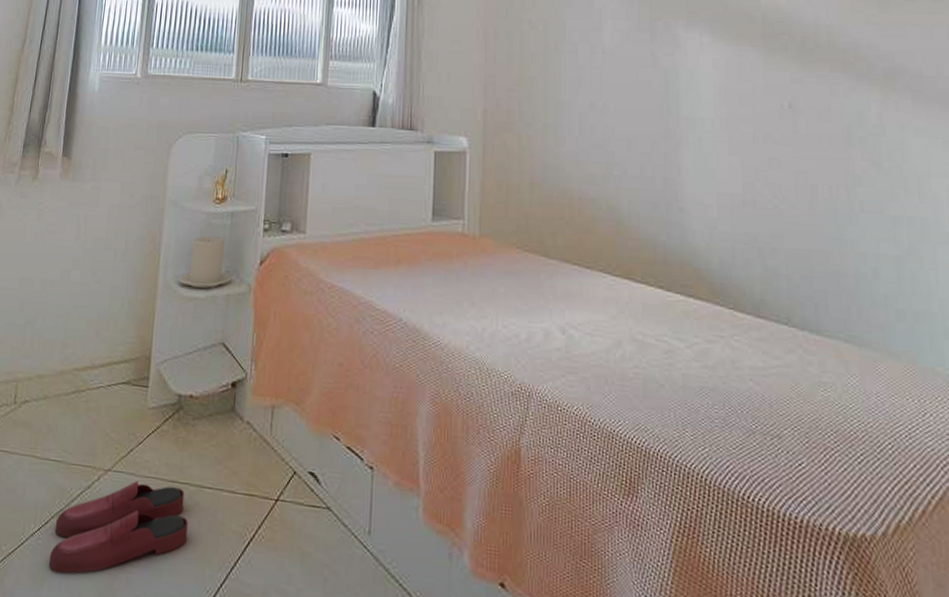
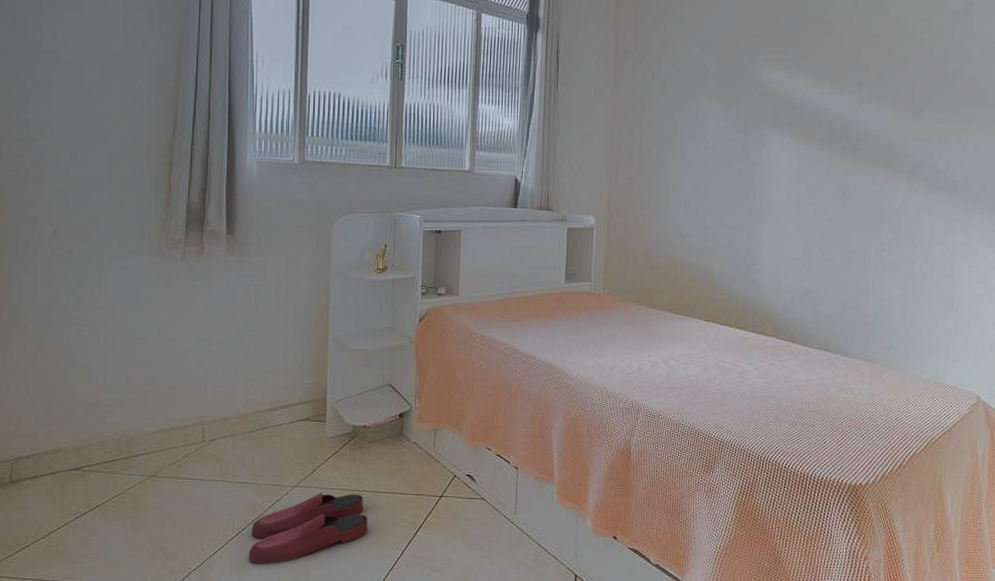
candle: present [178,236,232,288] -> none [347,300,395,342]

